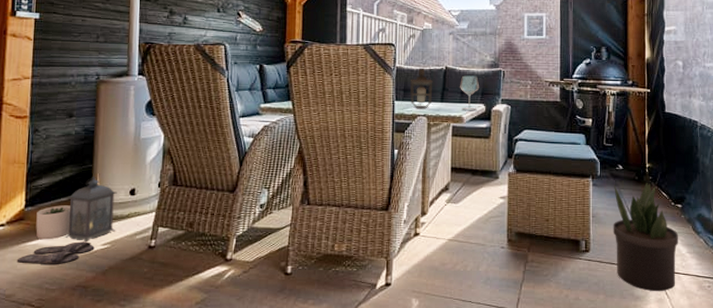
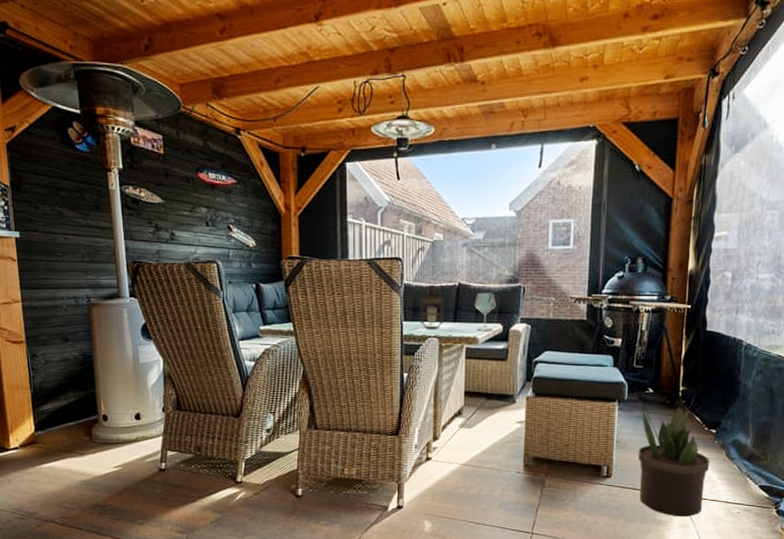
slippers: present [16,241,95,265] -> none [34,464,107,486]
planter: present [36,205,71,240] -> none [47,429,82,462]
lantern: present [65,177,117,241] -> none [74,402,125,464]

